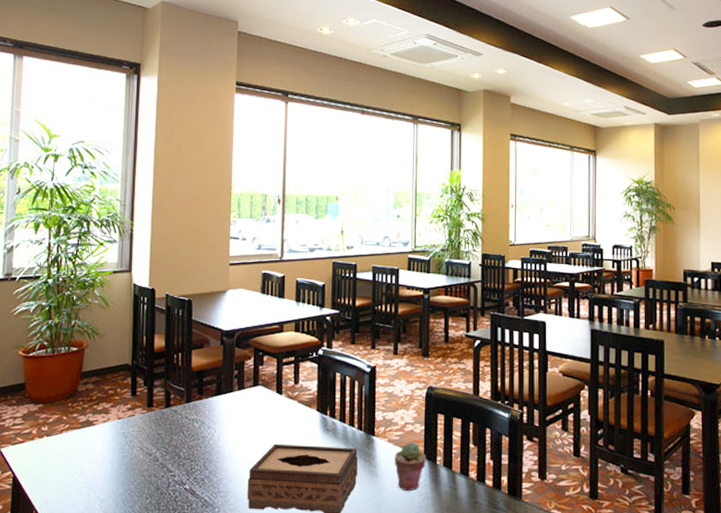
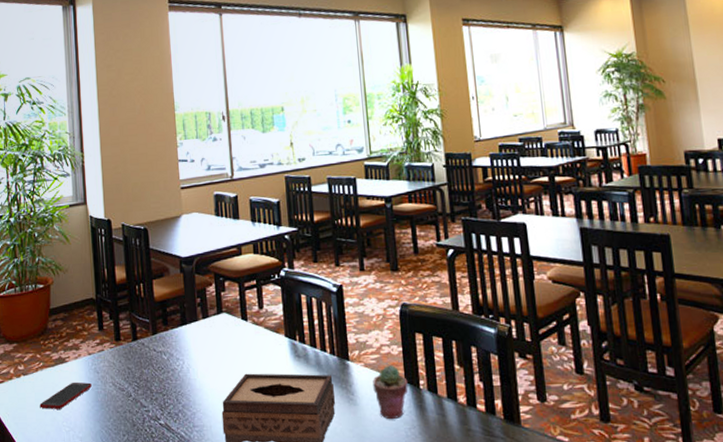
cell phone: none [61,445,118,471] -> present [40,382,92,409]

